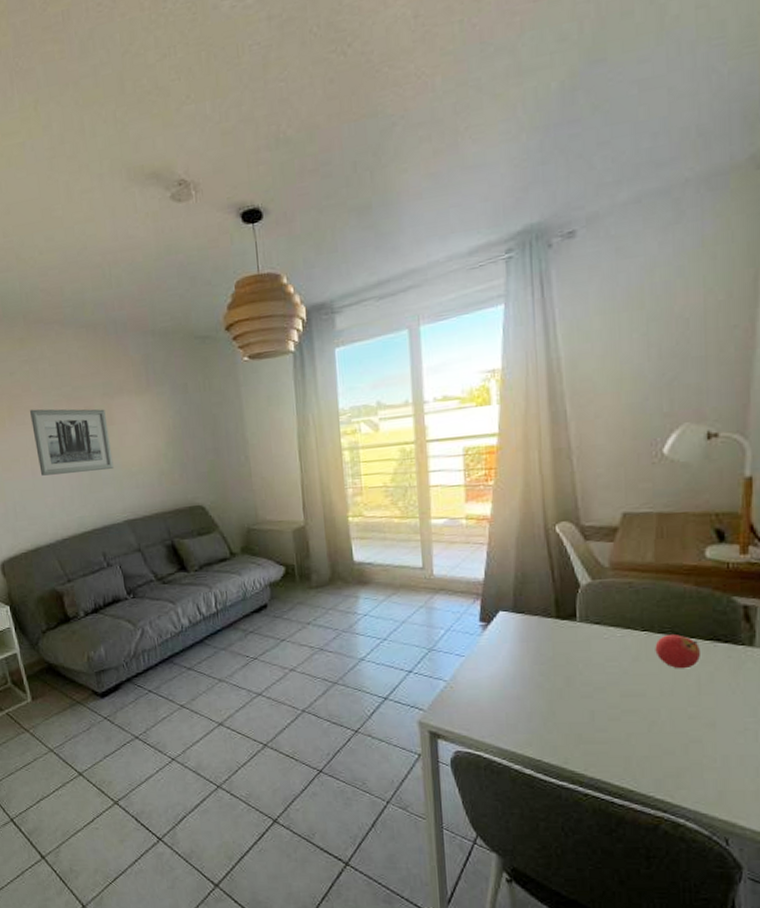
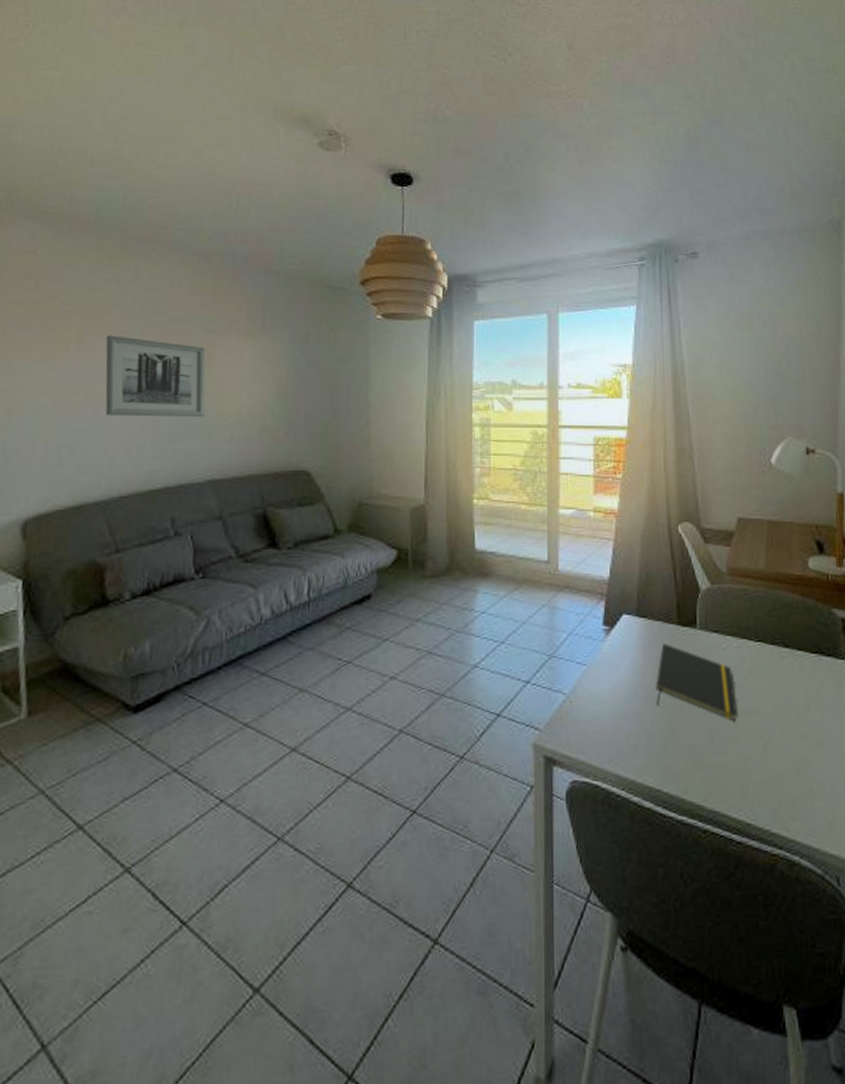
notepad: none [534,636,620,704] -> present [656,644,737,722]
fruit: present [655,634,702,669] -> none [768,646,809,684]

